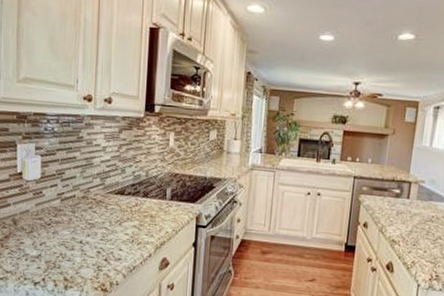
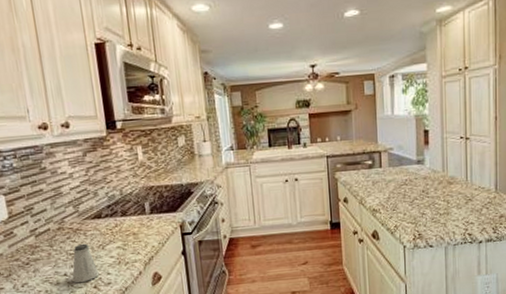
saltshaker: none [86,215,112,254] -> present [72,243,100,283]

